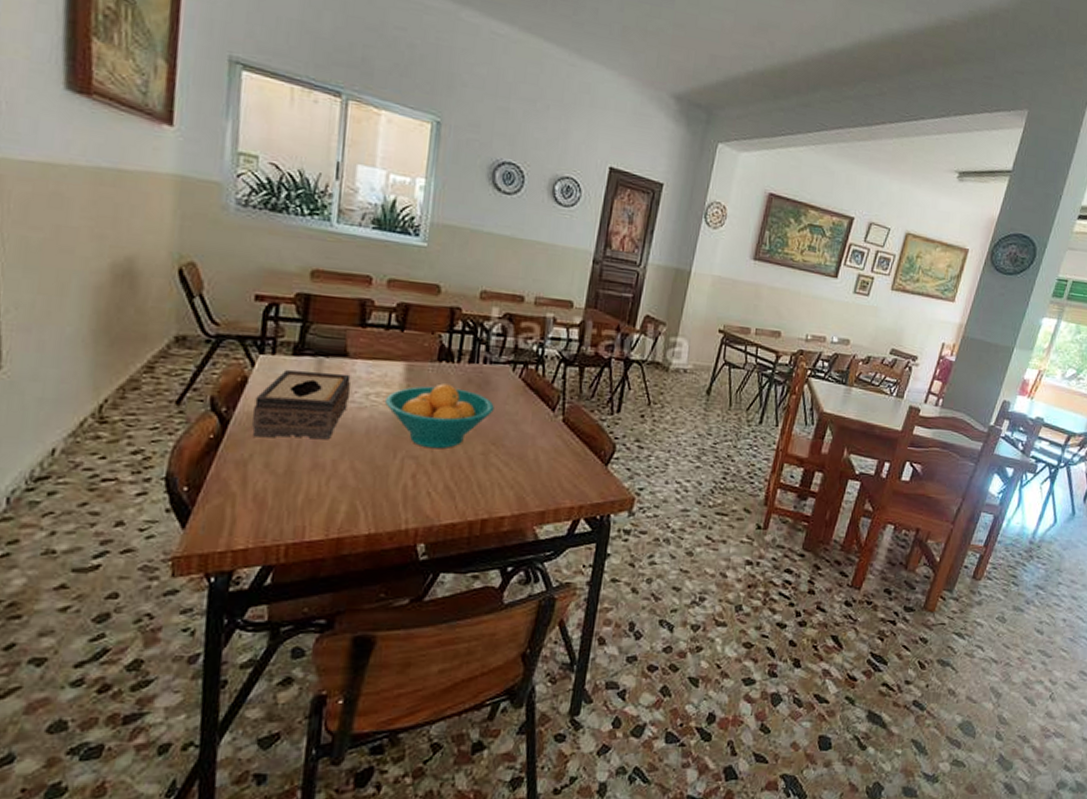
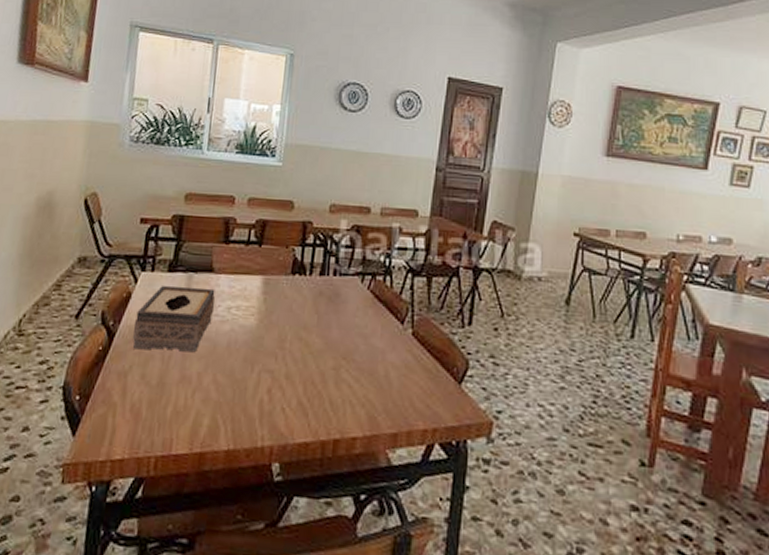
fruit bowl: present [384,383,494,449] -> none [243,296,344,363]

